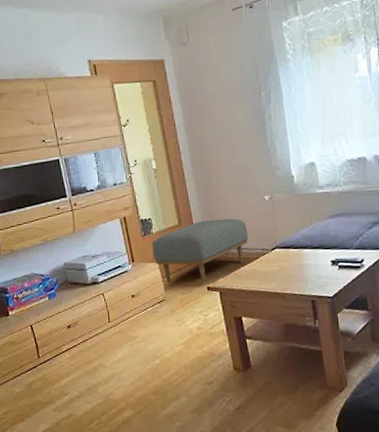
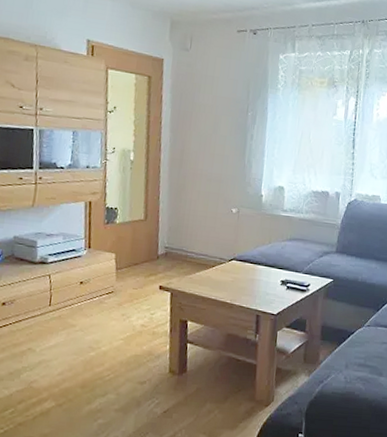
ottoman: present [152,218,249,283] -> none [111,220,211,282]

